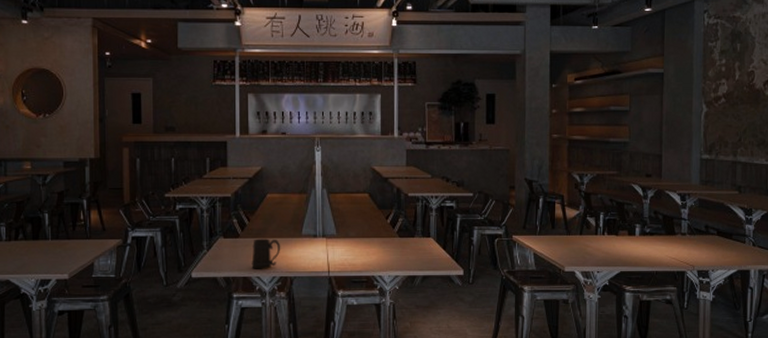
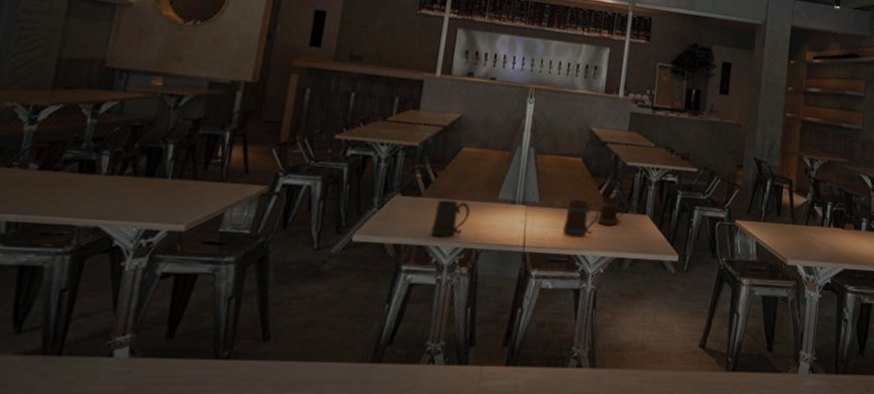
beer mug: none [359,229,390,261] -> present [562,199,601,238]
beer mug: none [389,224,413,250] -> present [597,196,628,227]

